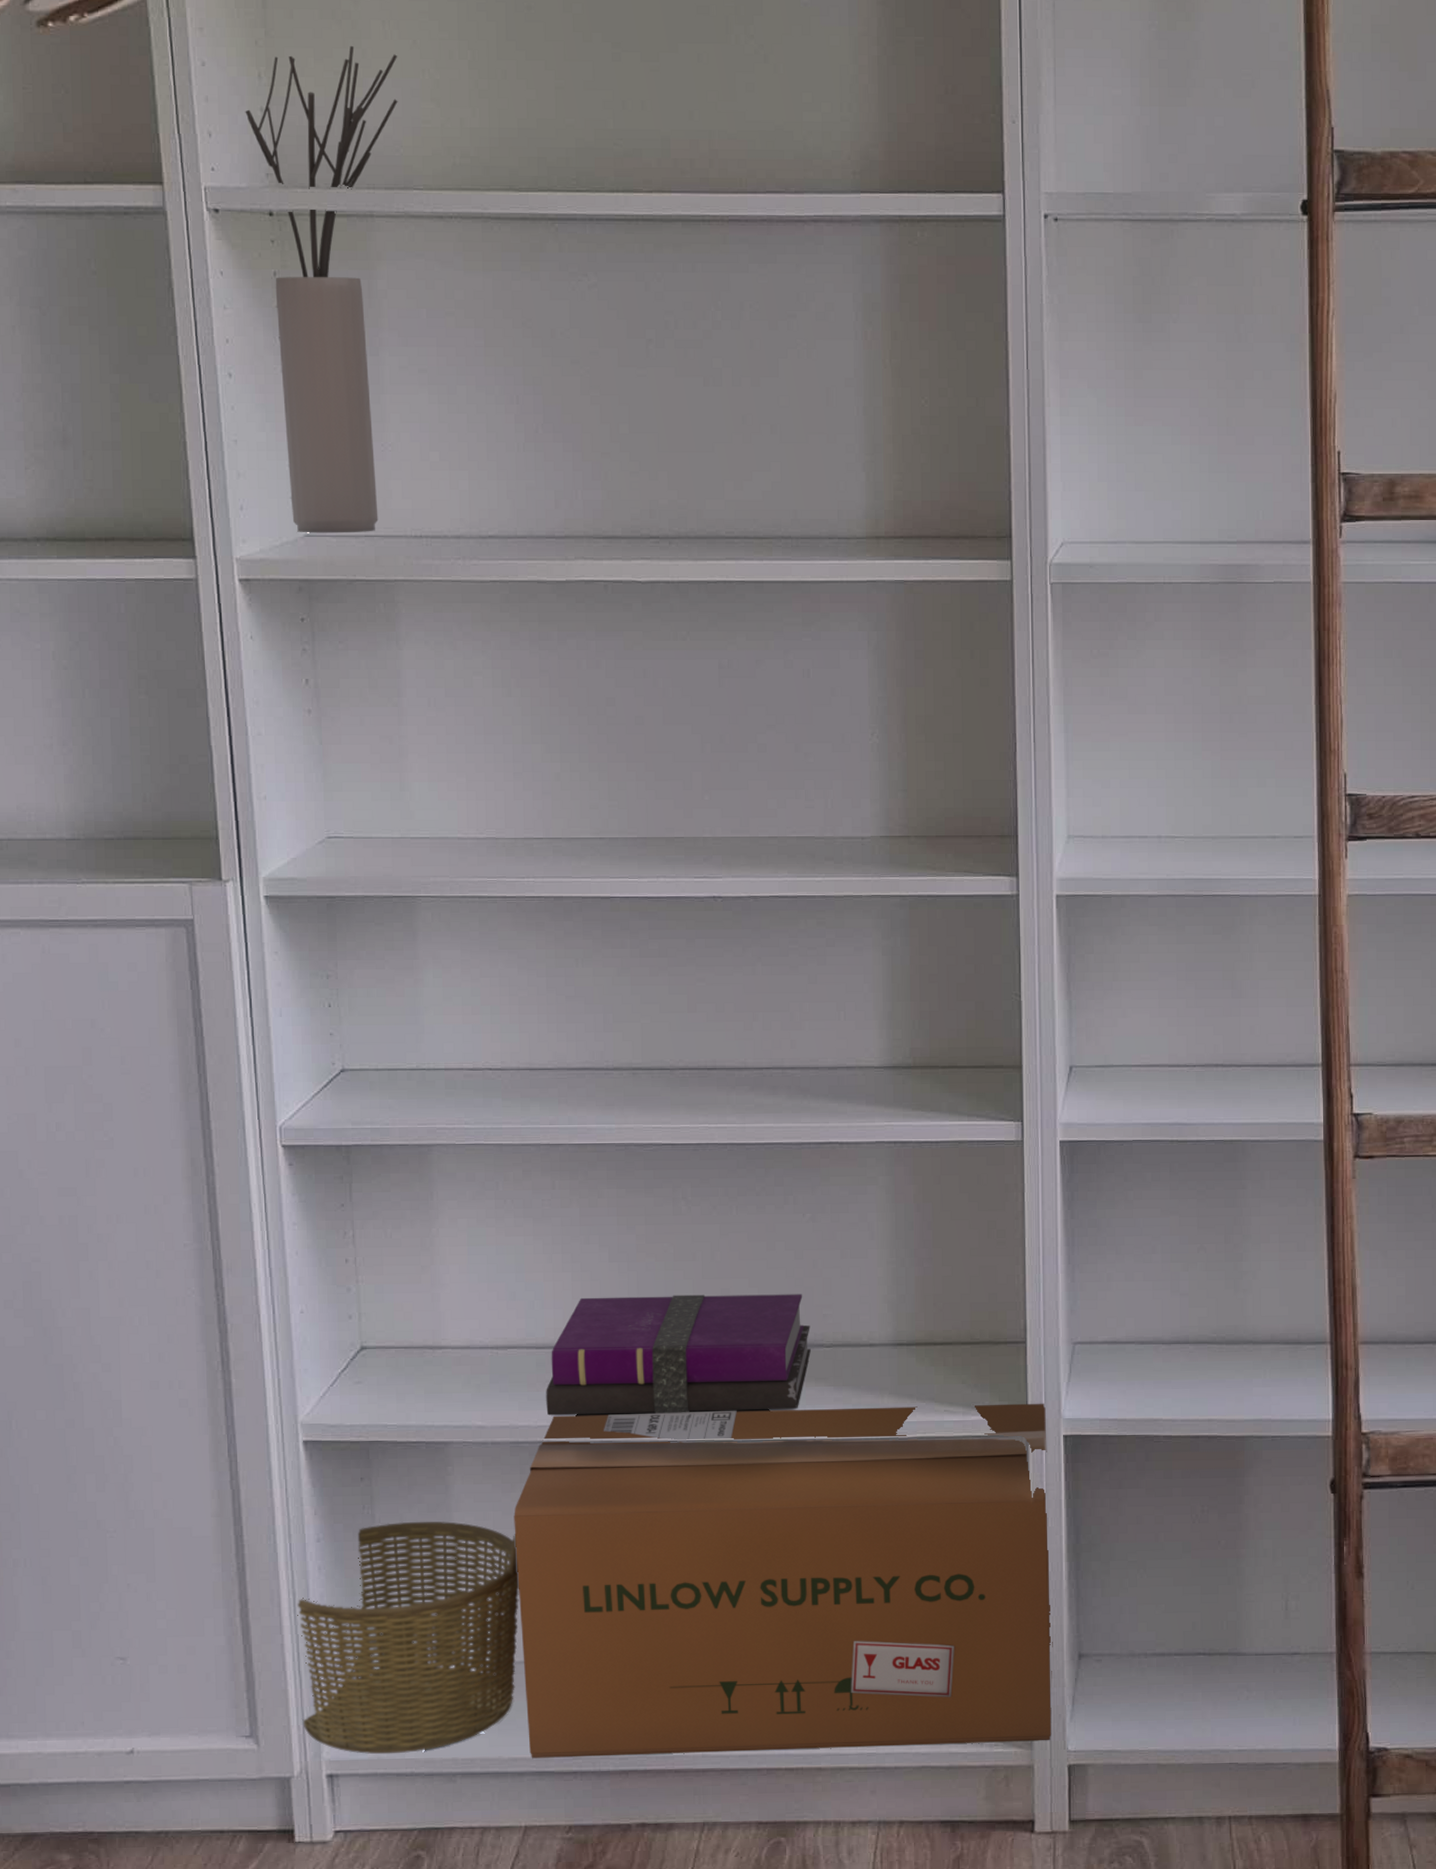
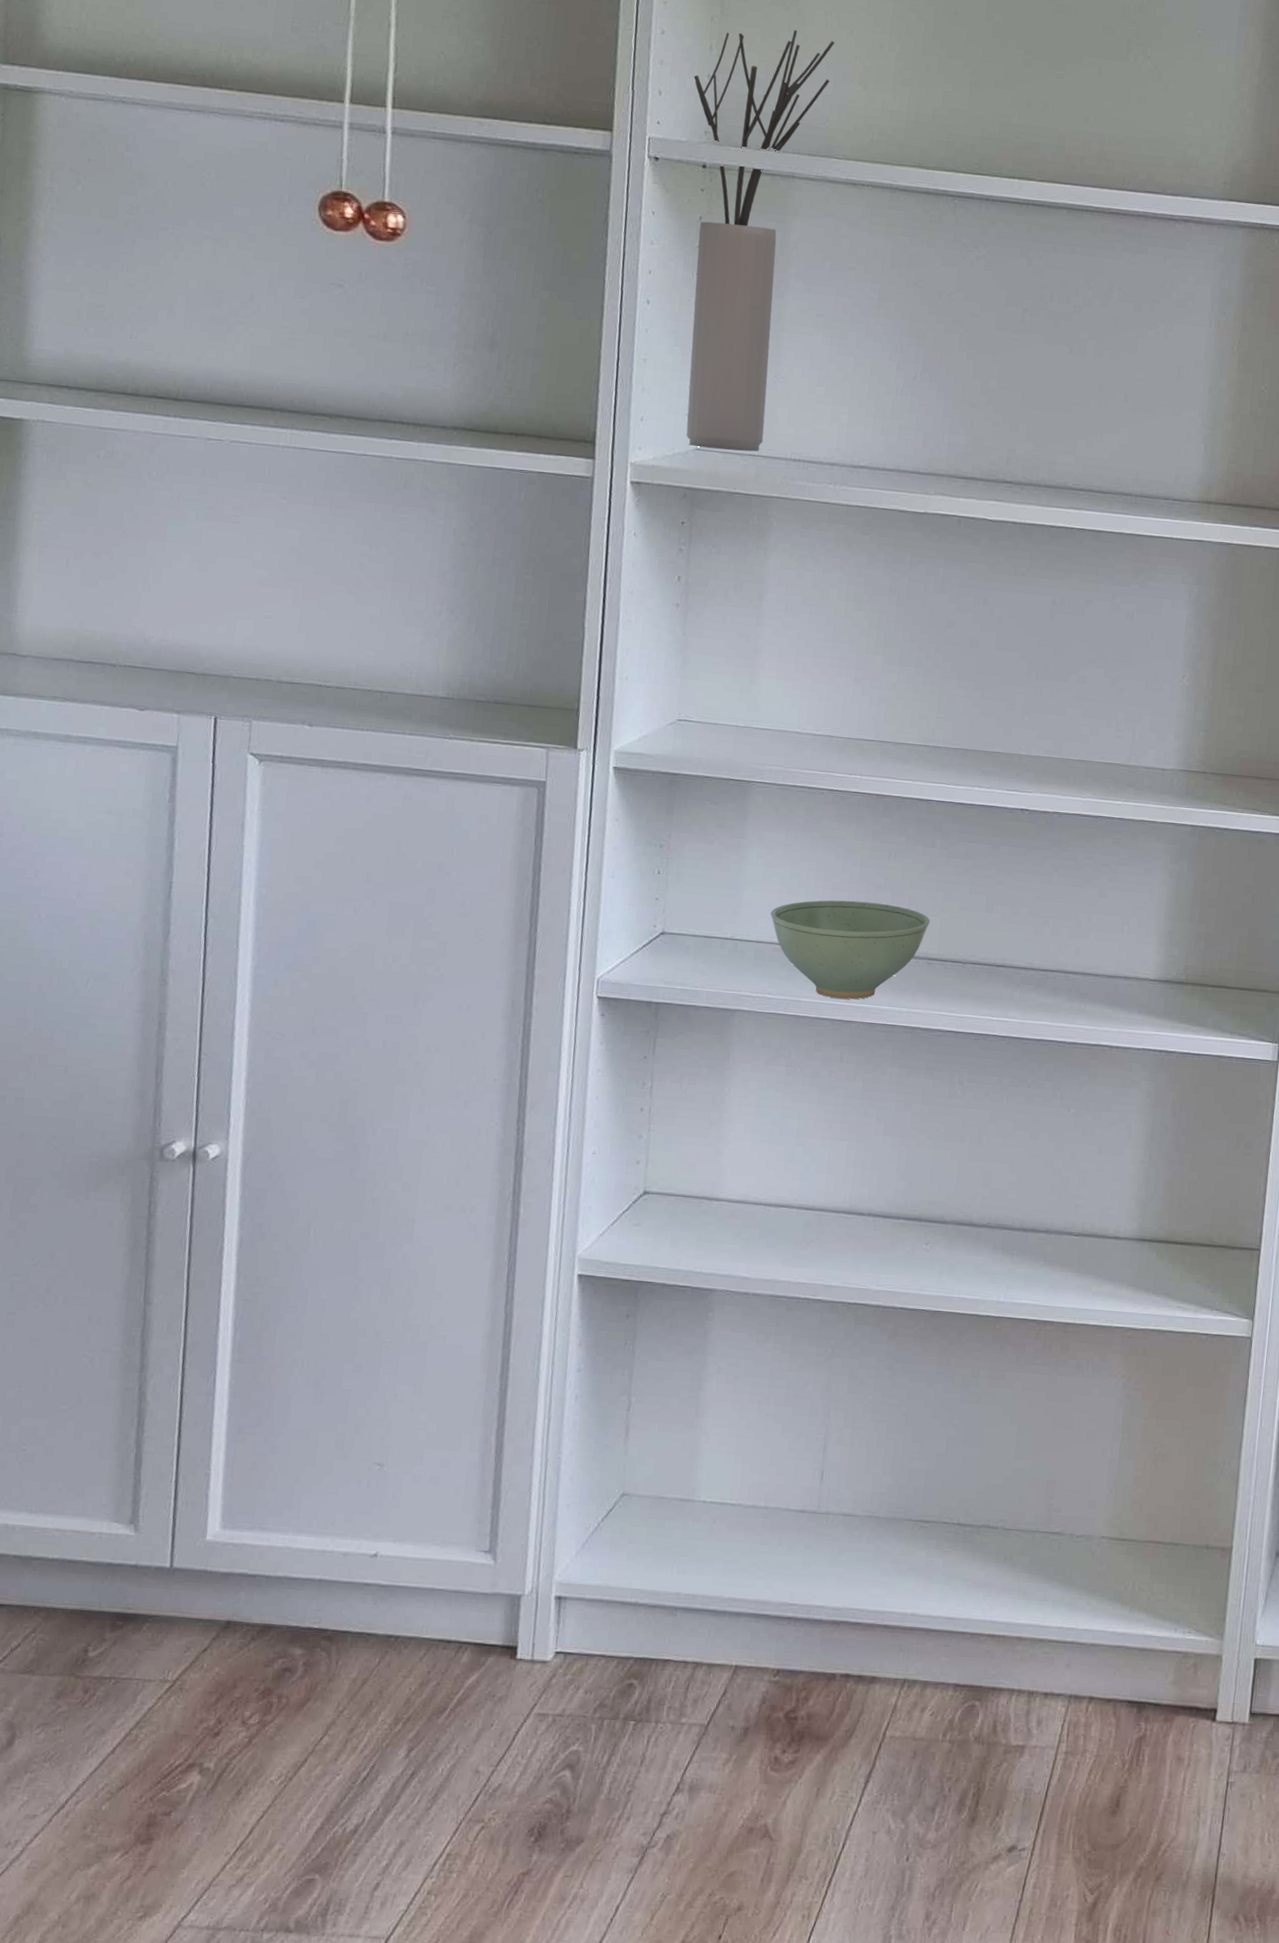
basket: present [297,1521,520,1755] -> none [539,1360,764,1584]
bowl: none [455,1014,630,1121] -> present [770,900,931,1000]
box: present [514,1403,1053,1758] -> none [749,1274,1272,1633]
notebook: present [546,1294,811,1416] -> none [808,1166,1062,1291]

